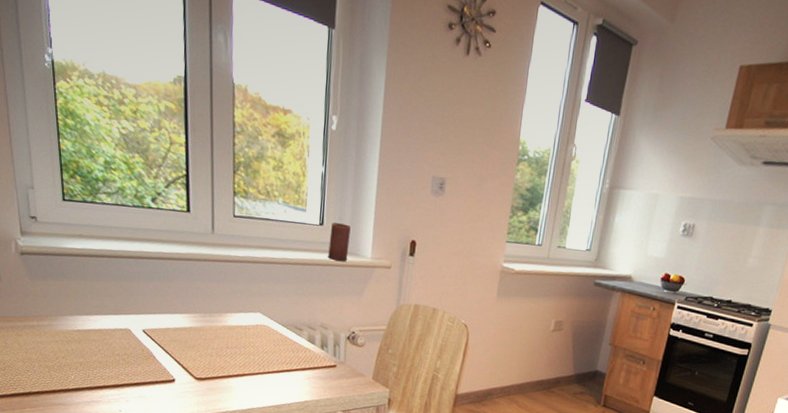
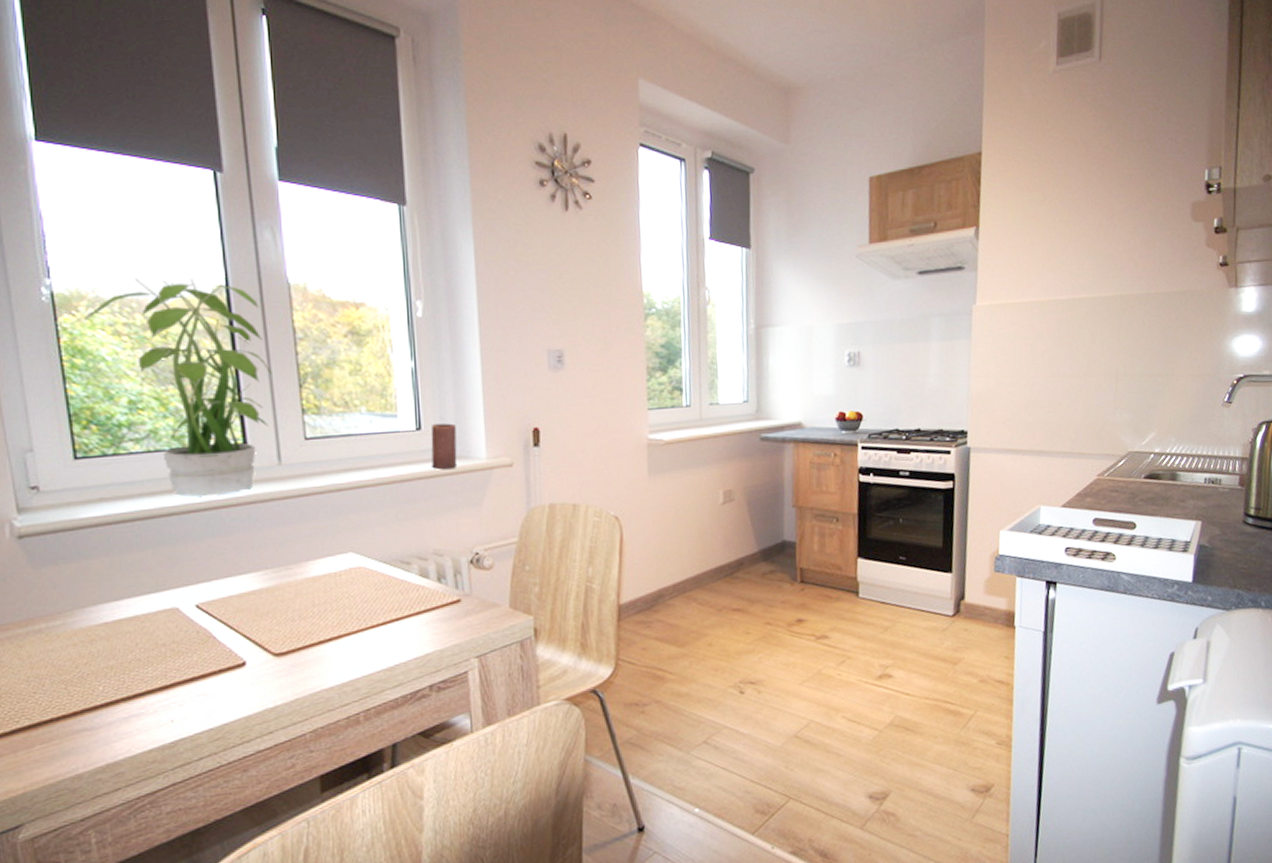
potted plant: none [74,58,214,250] -> present [82,278,272,498]

